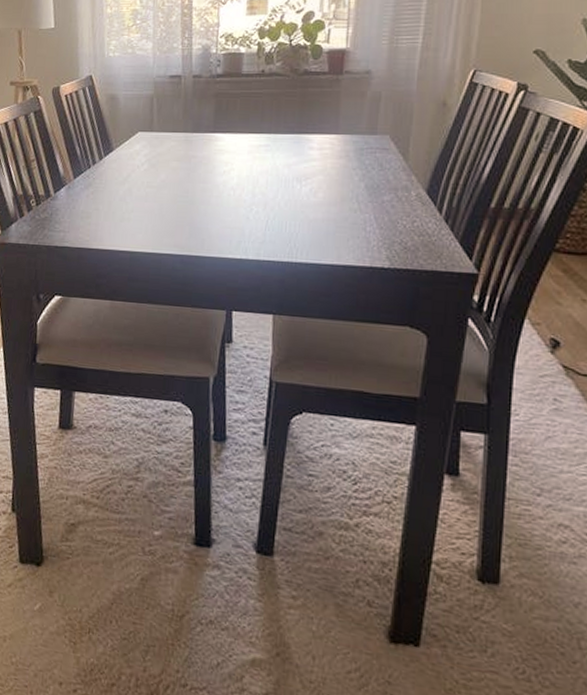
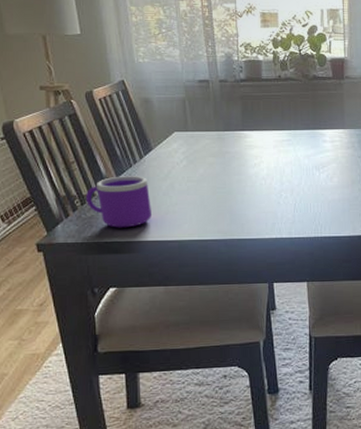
mug: none [41,177,106,233] -> present [85,176,151,228]

